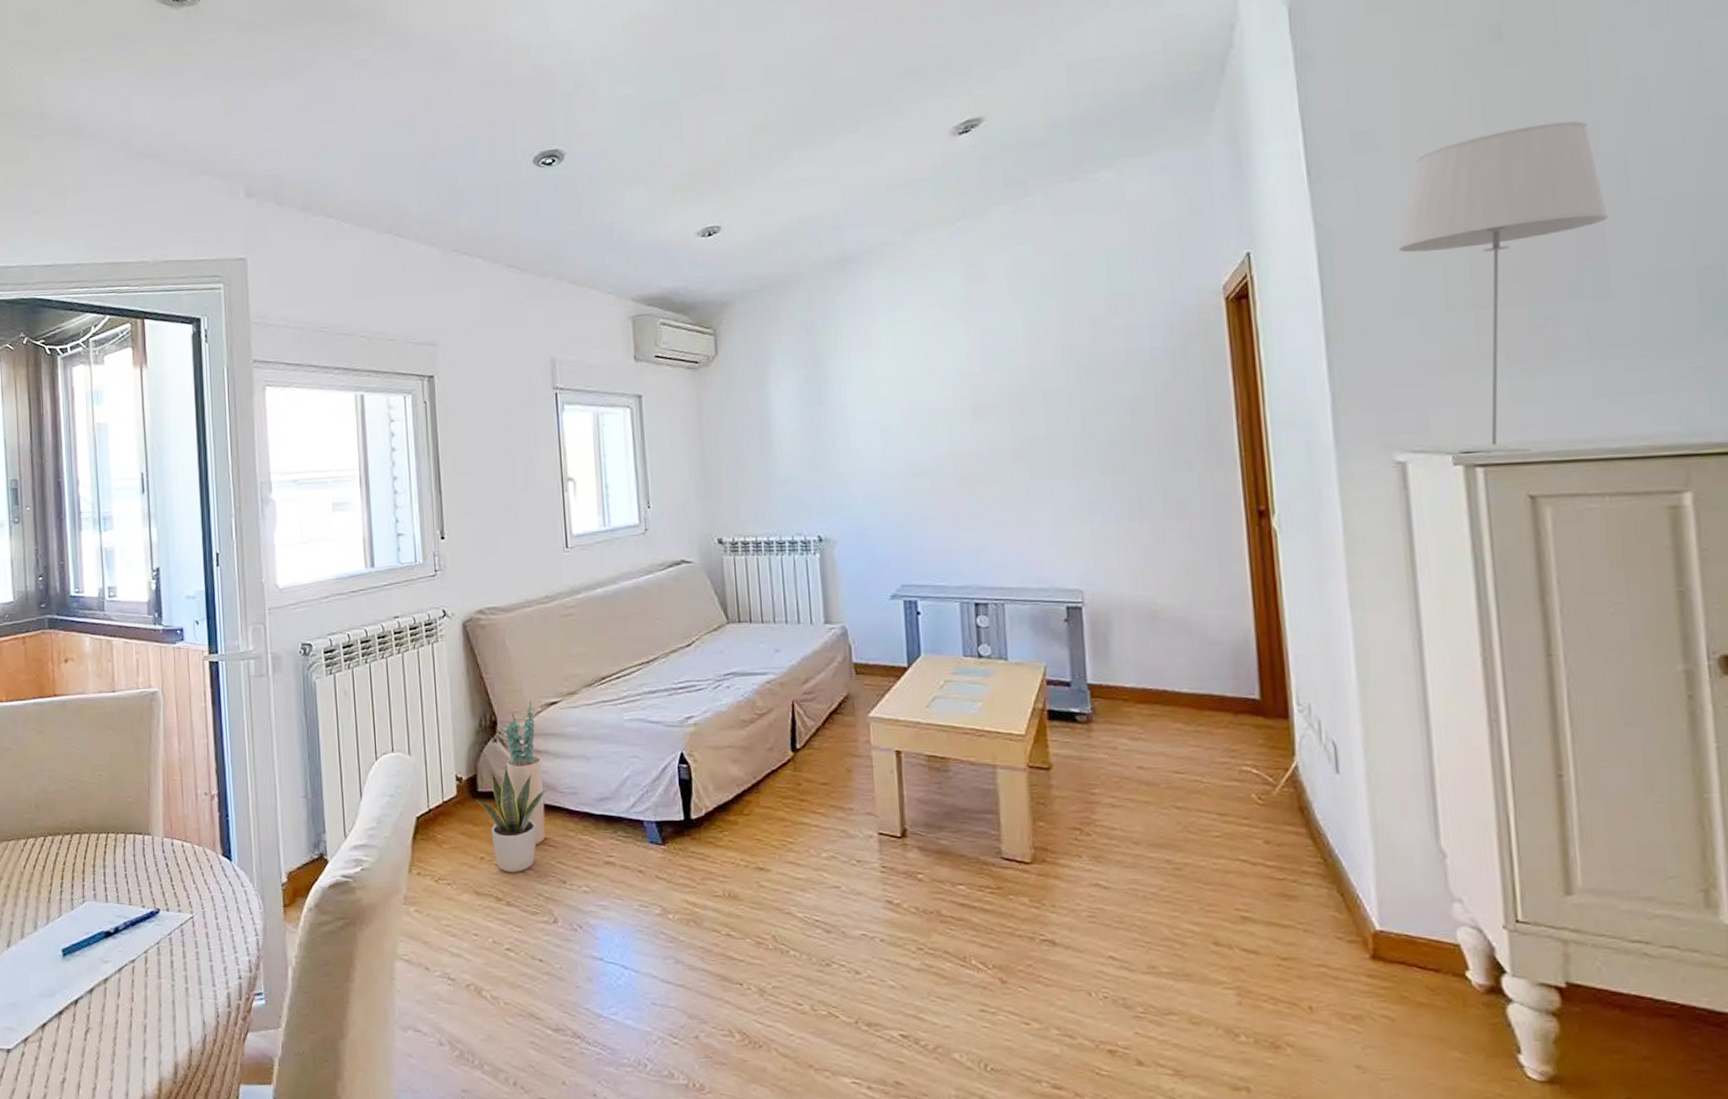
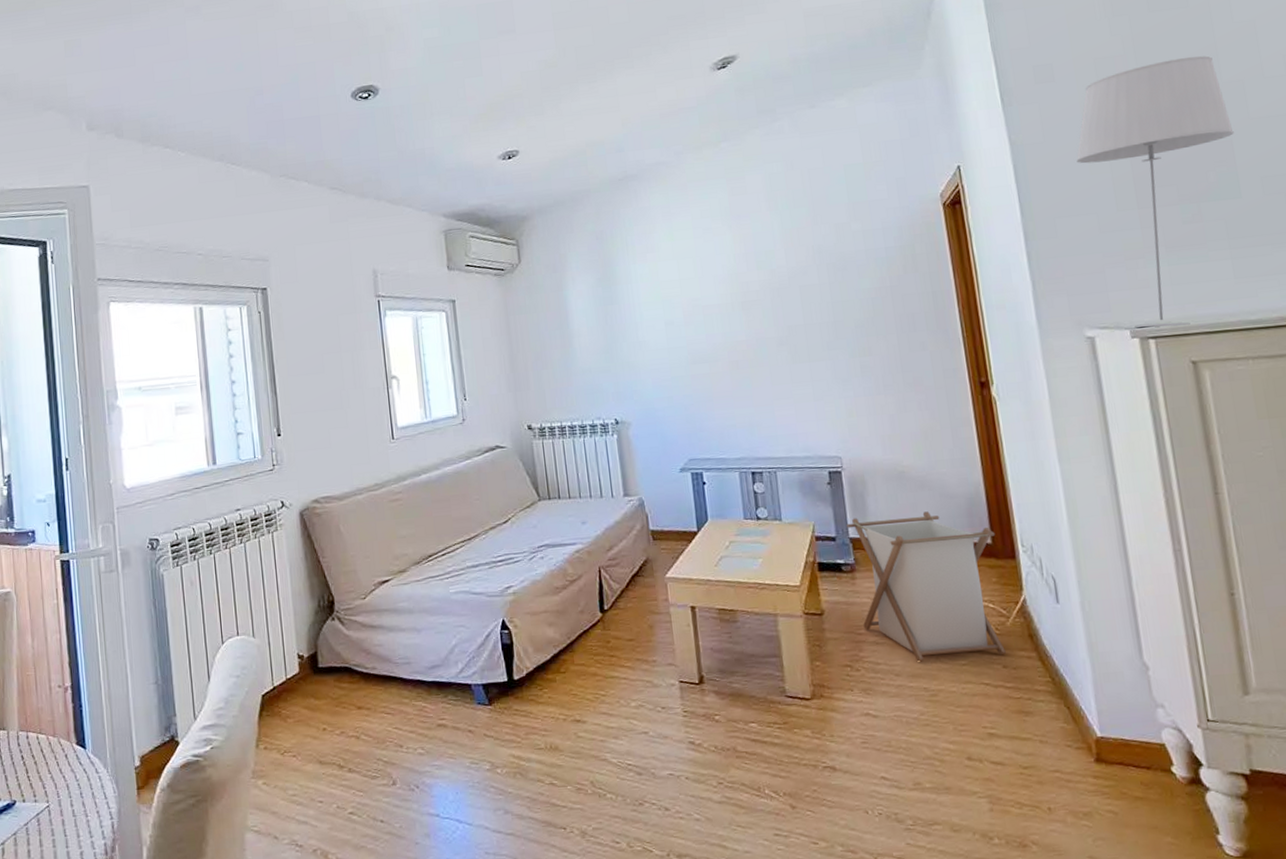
potted plant: present [475,765,549,872] -> none [316,641,384,741]
vase: present [505,701,547,846] -> none [342,581,383,714]
laundry basket: none [1084,658,1269,830] -> present [846,511,1006,662]

